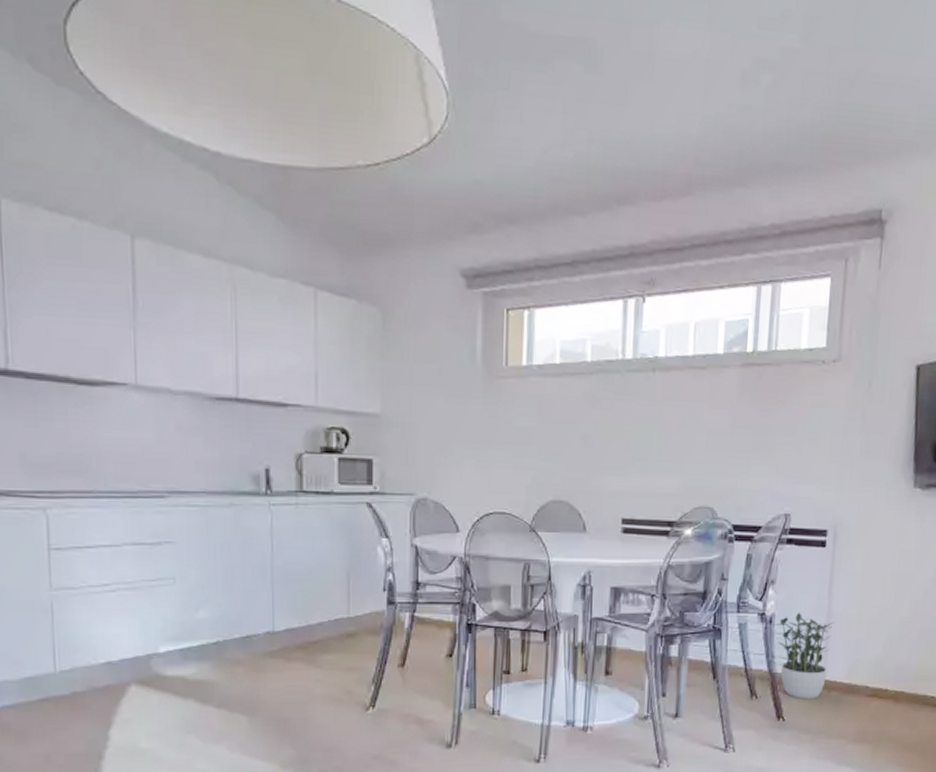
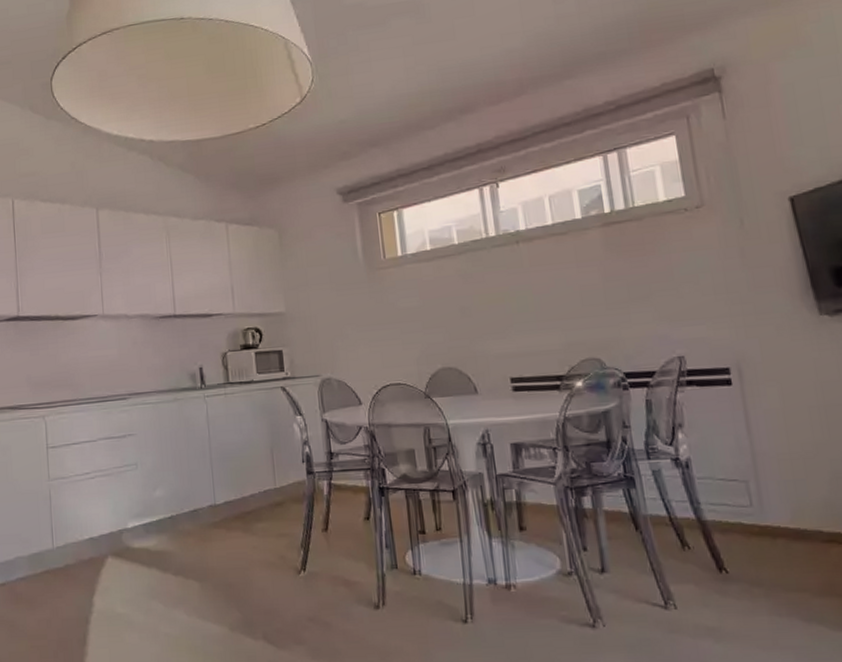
potted plant: present [775,613,834,698] -> none [692,455,768,547]

